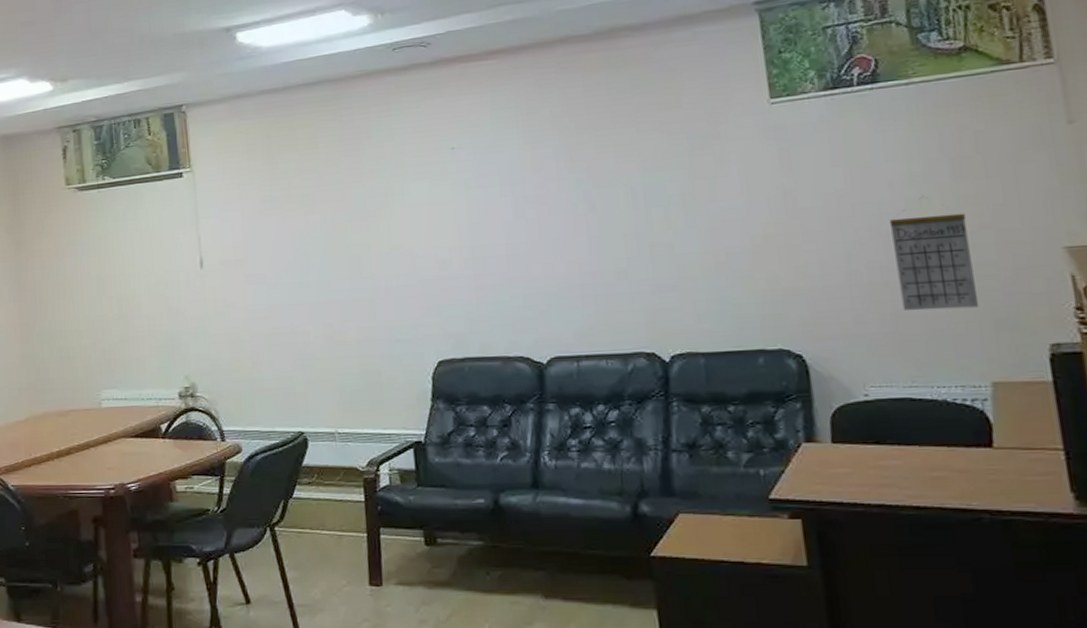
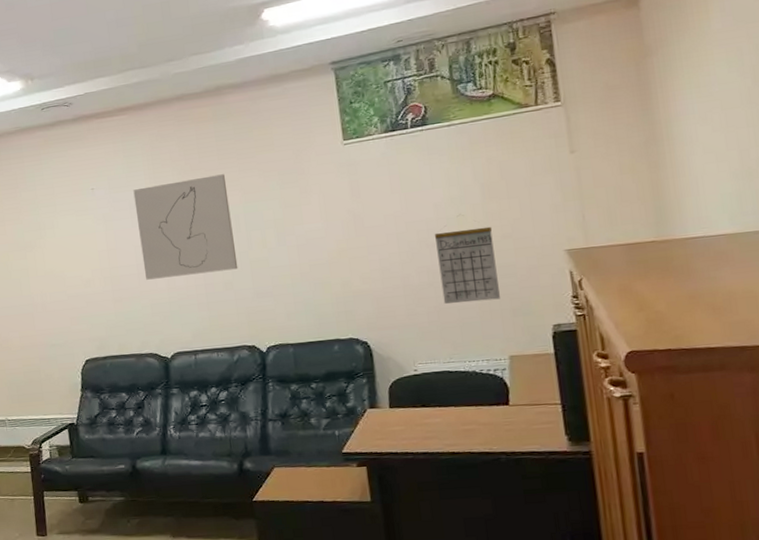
wall art: none [503,135,635,264] -> present [133,174,238,280]

